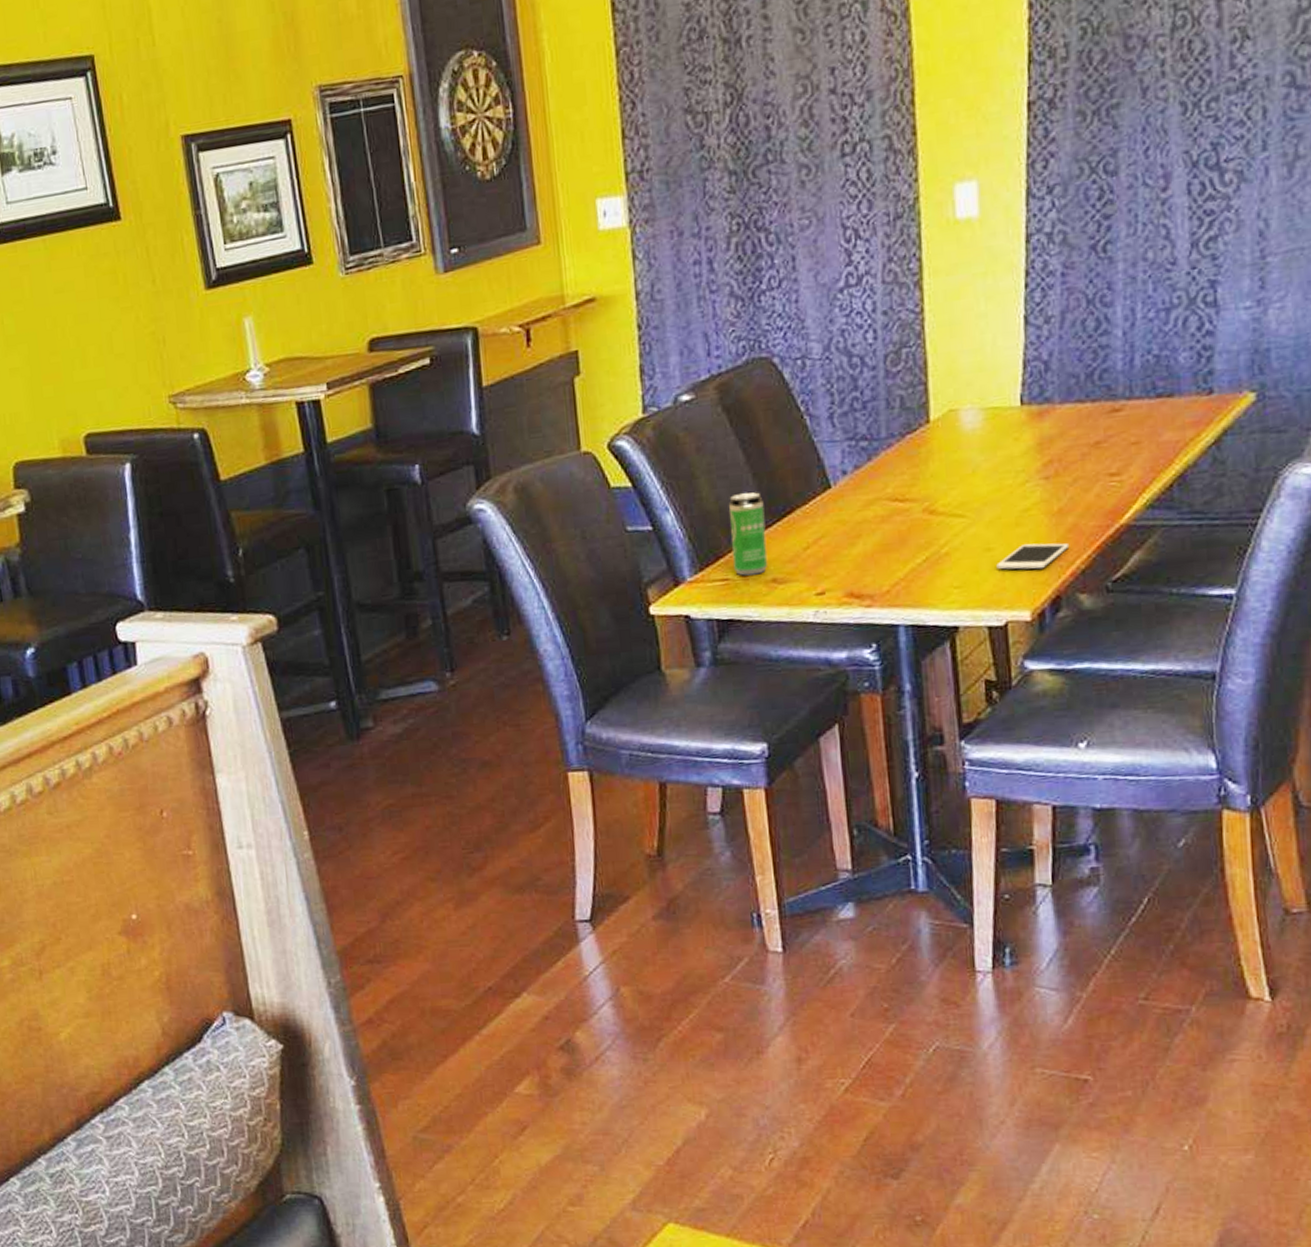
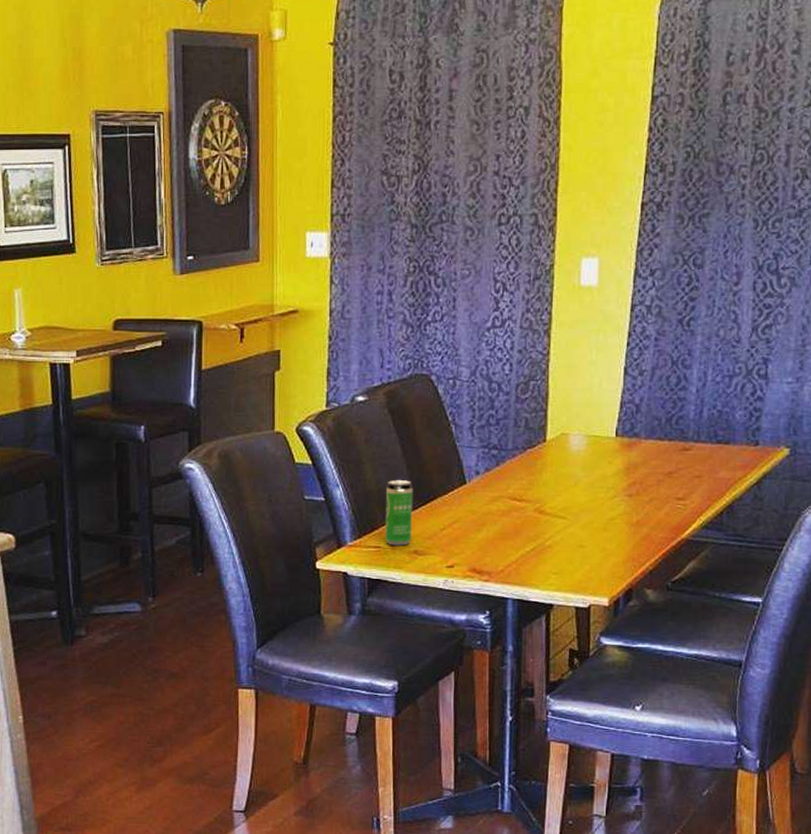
cell phone: present [996,543,1070,570] -> none [586,546,643,567]

